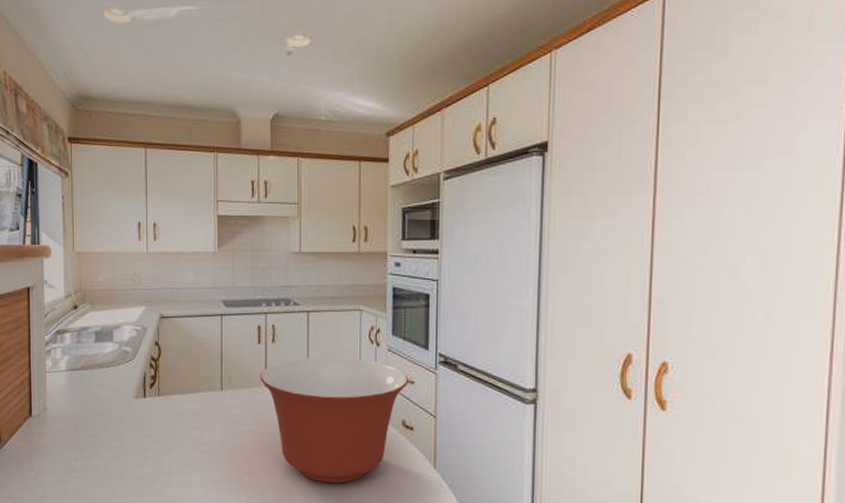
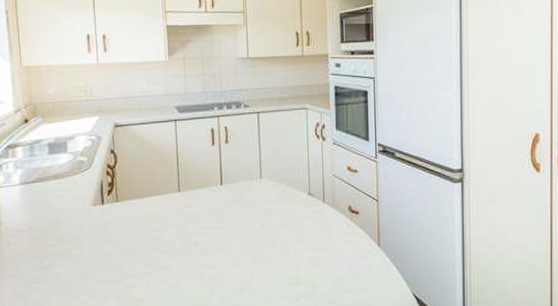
mixing bowl: present [260,357,409,483] -> none [215,153,353,268]

